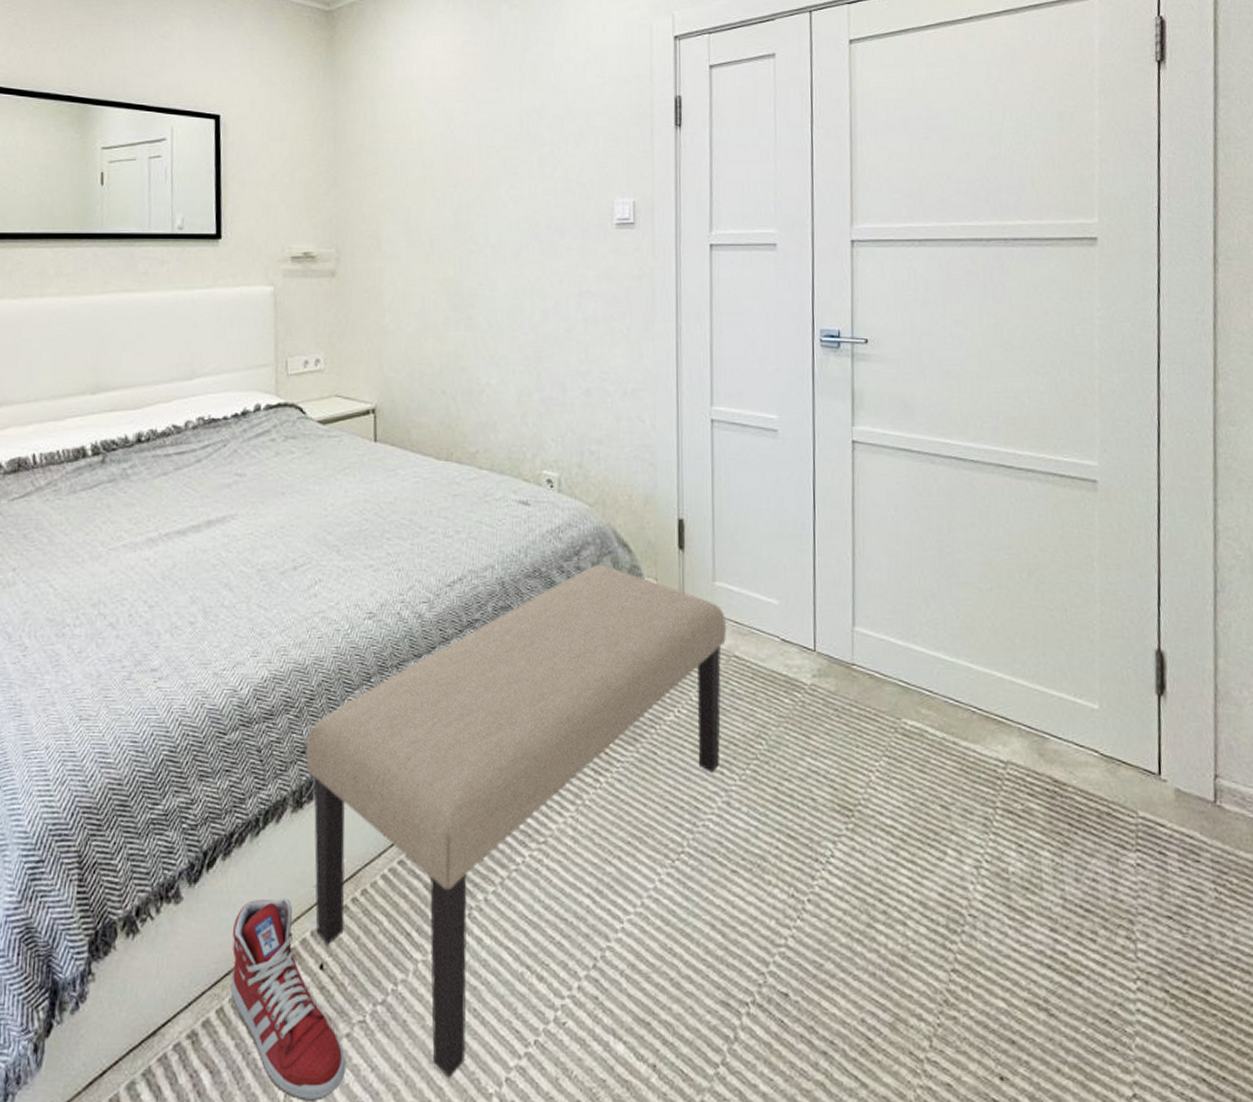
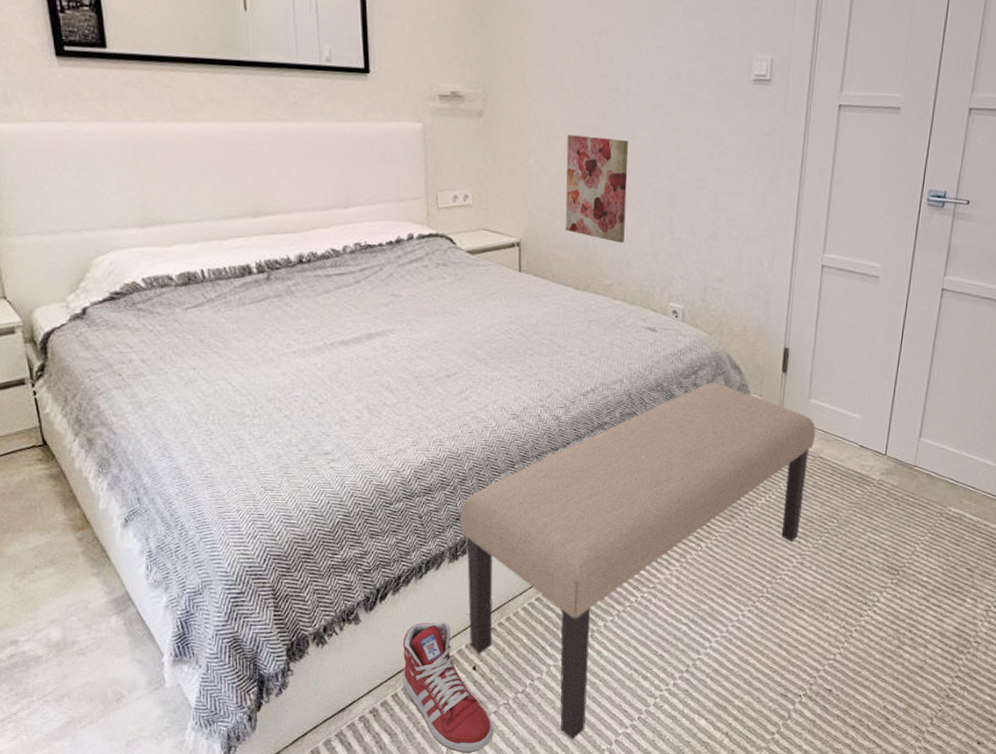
wall art: none [423,290,490,405] -> present [565,135,629,243]

